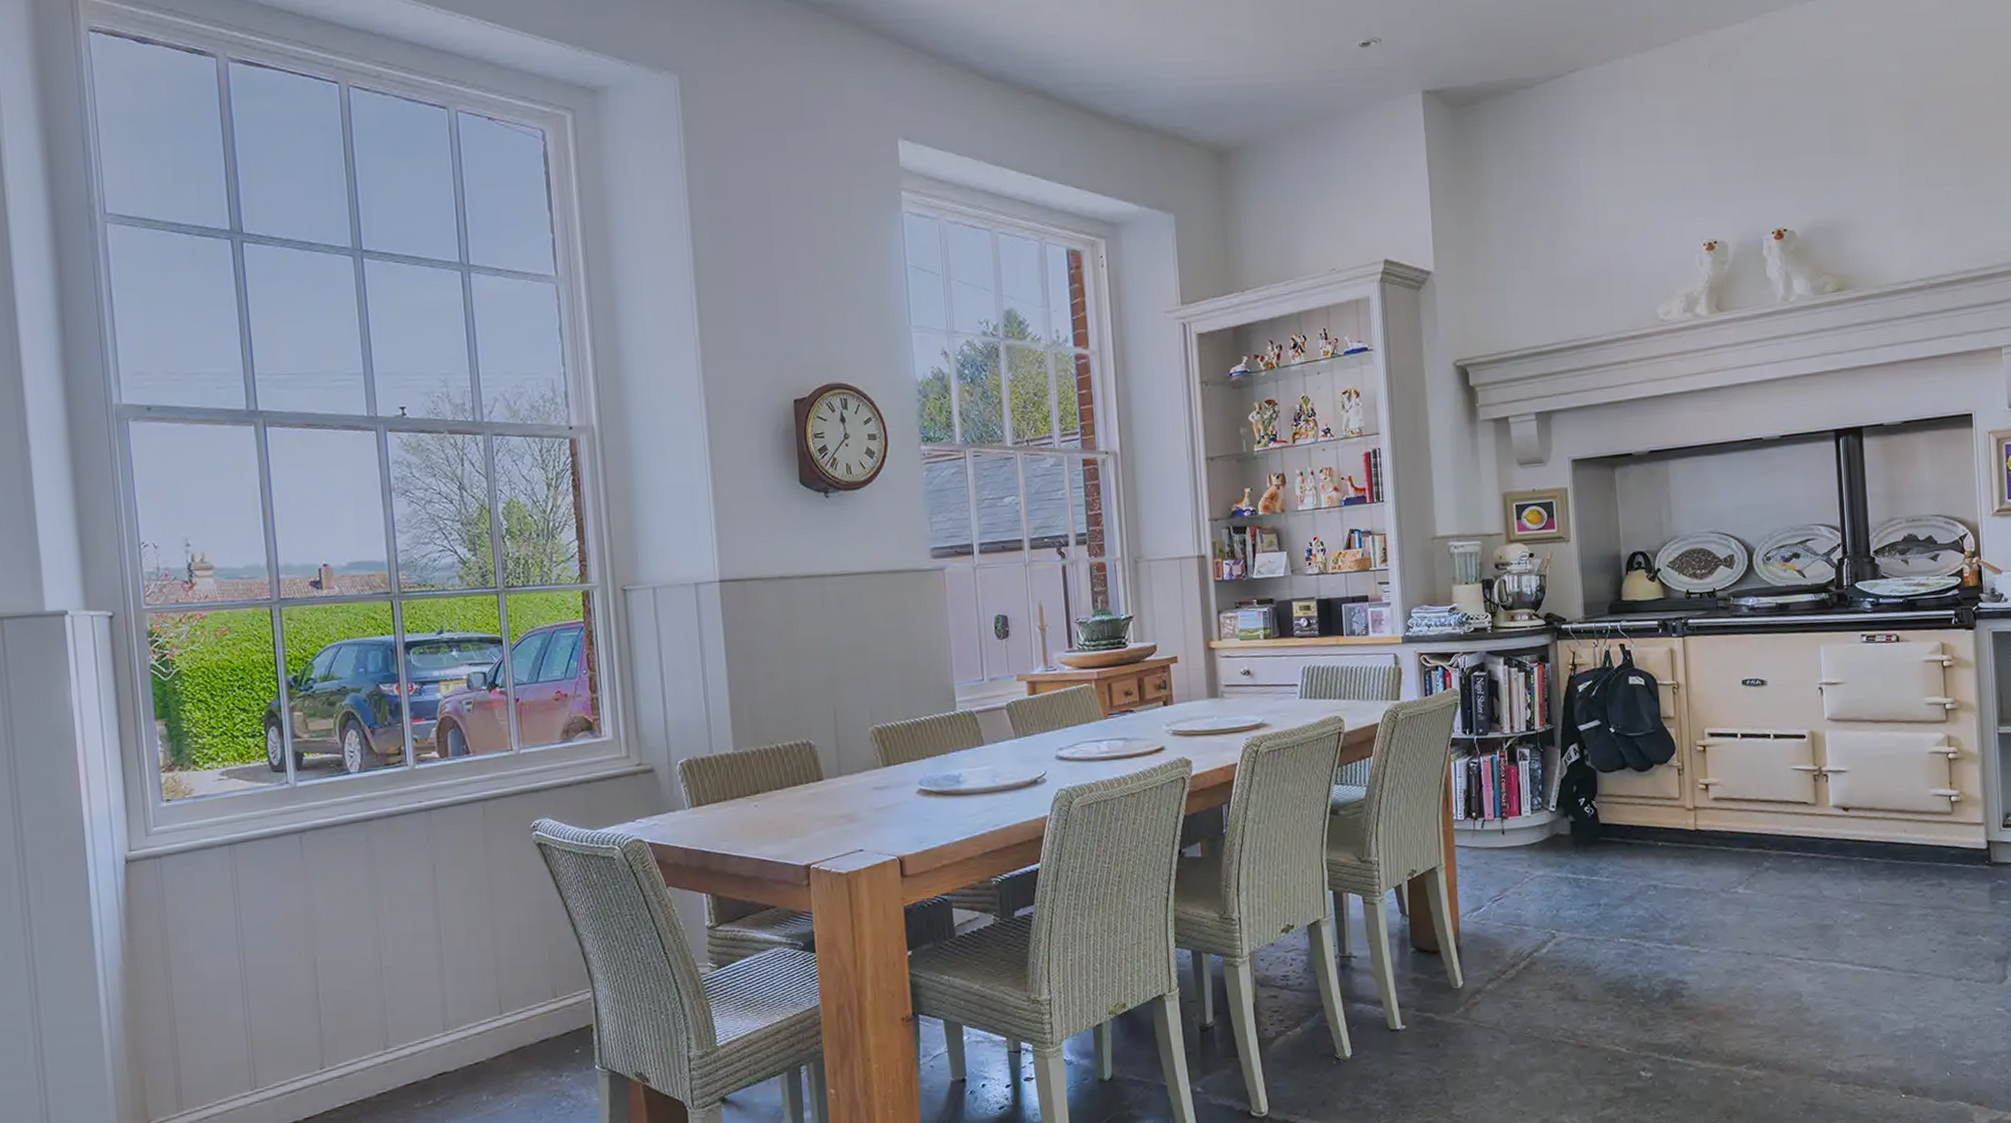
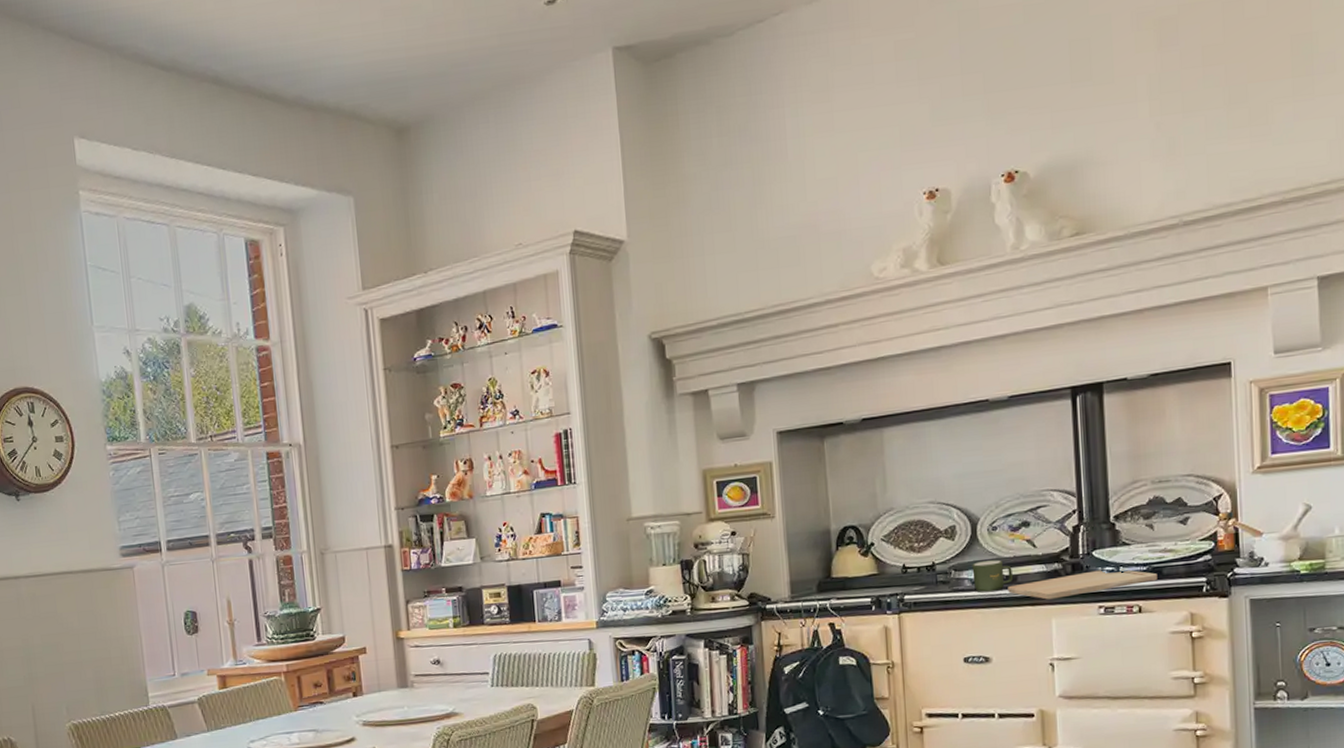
mug: none [1749,588,1785,620] -> present [972,560,1013,594]
cutting board: none [1781,600,1913,627] -> present [1008,569,1158,600]

